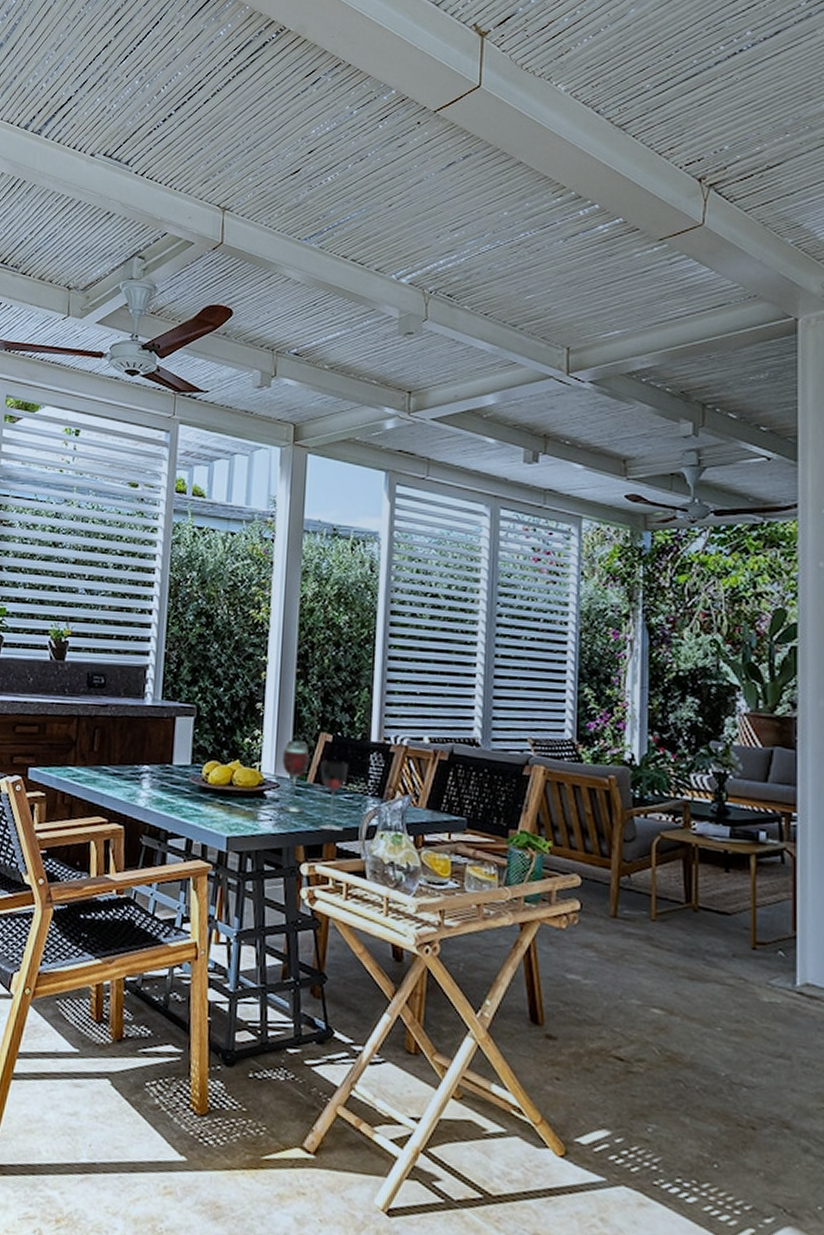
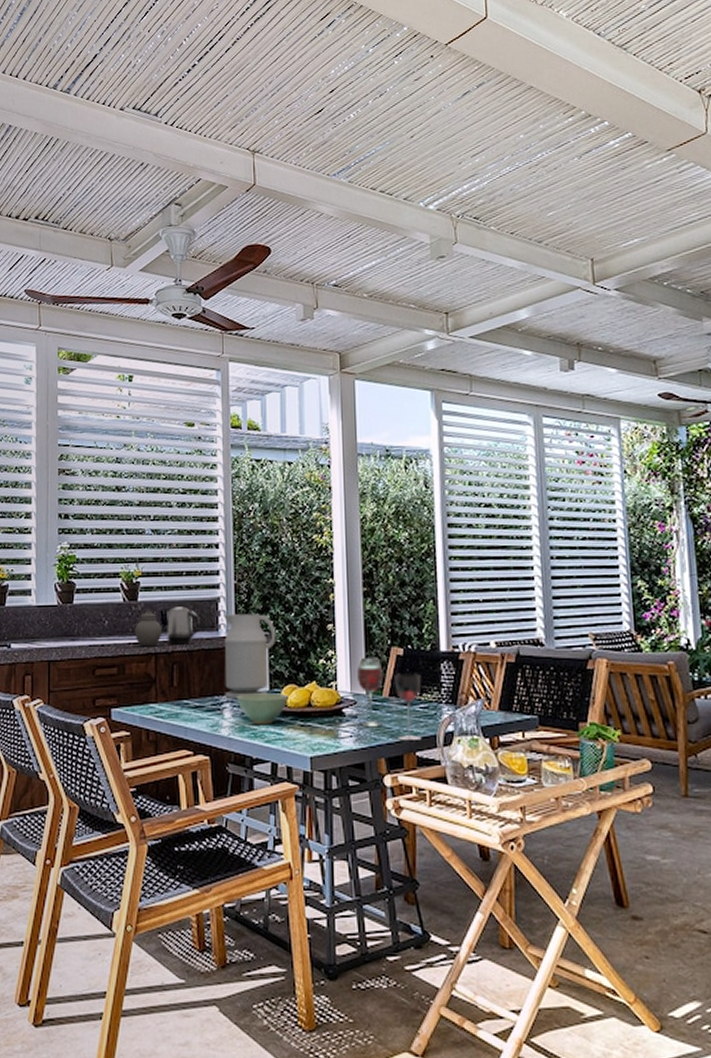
jar: none [58,671,88,709] -> present [134,610,163,647]
kettle: none [91,670,126,710] -> present [167,607,200,645]
water jug: none [145,683,203,771] -> present [224,614,276,700]
bowl: none [157,765,209,800] -> present [237,693,288,725]

